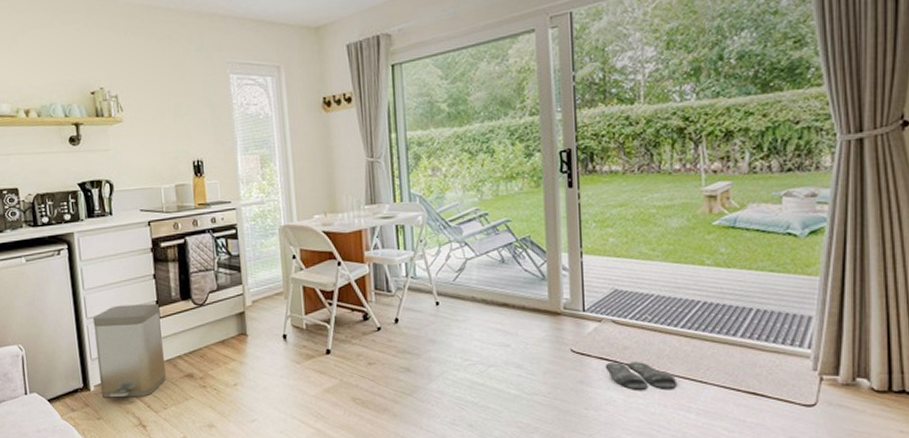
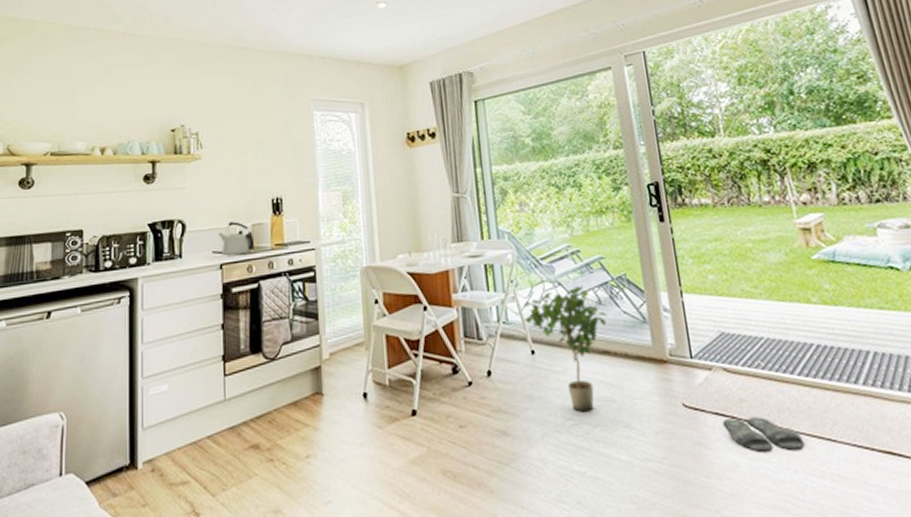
pedal bin: present [92,303,166,398] -> none [149,358,228,478]
kettle: none [144,182,180,215] -> present [218,221,255,258]
potted plant: none [430,246,509,355] -> present [523,285,608,413]

